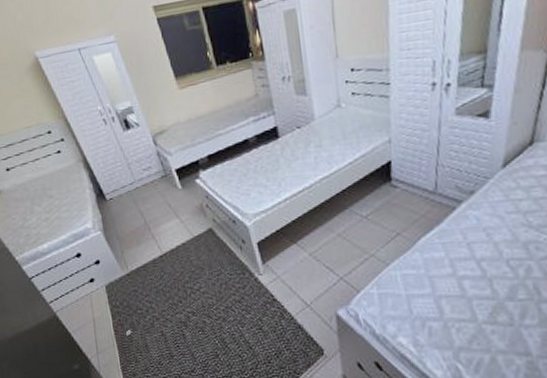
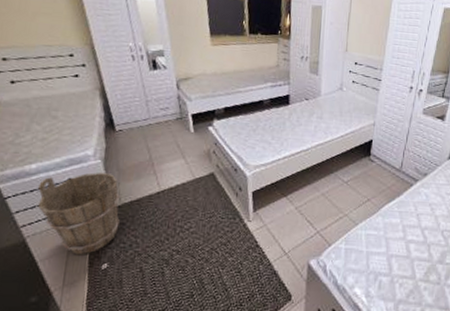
bucket: none [54,242,133,324] -> present [37,172,120,255]

